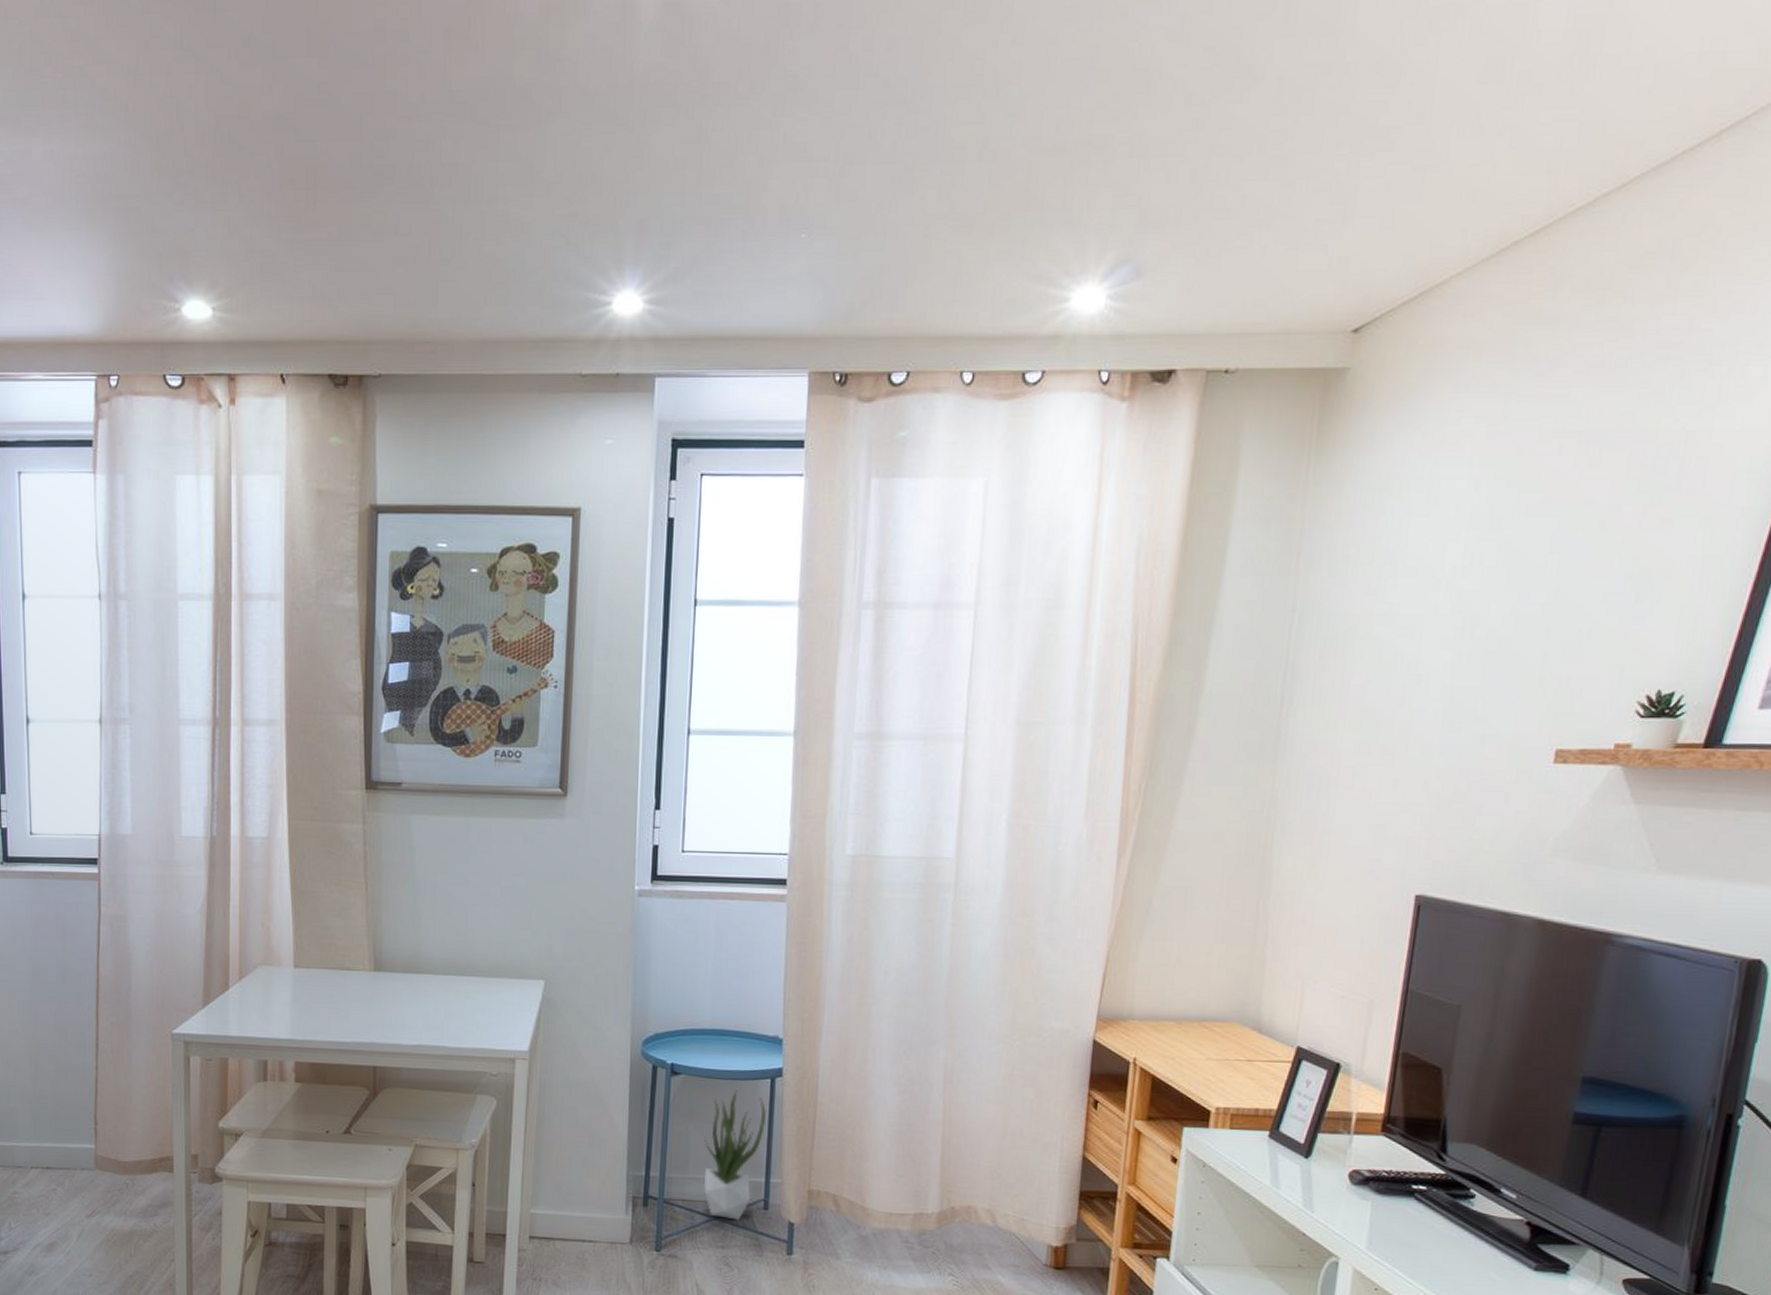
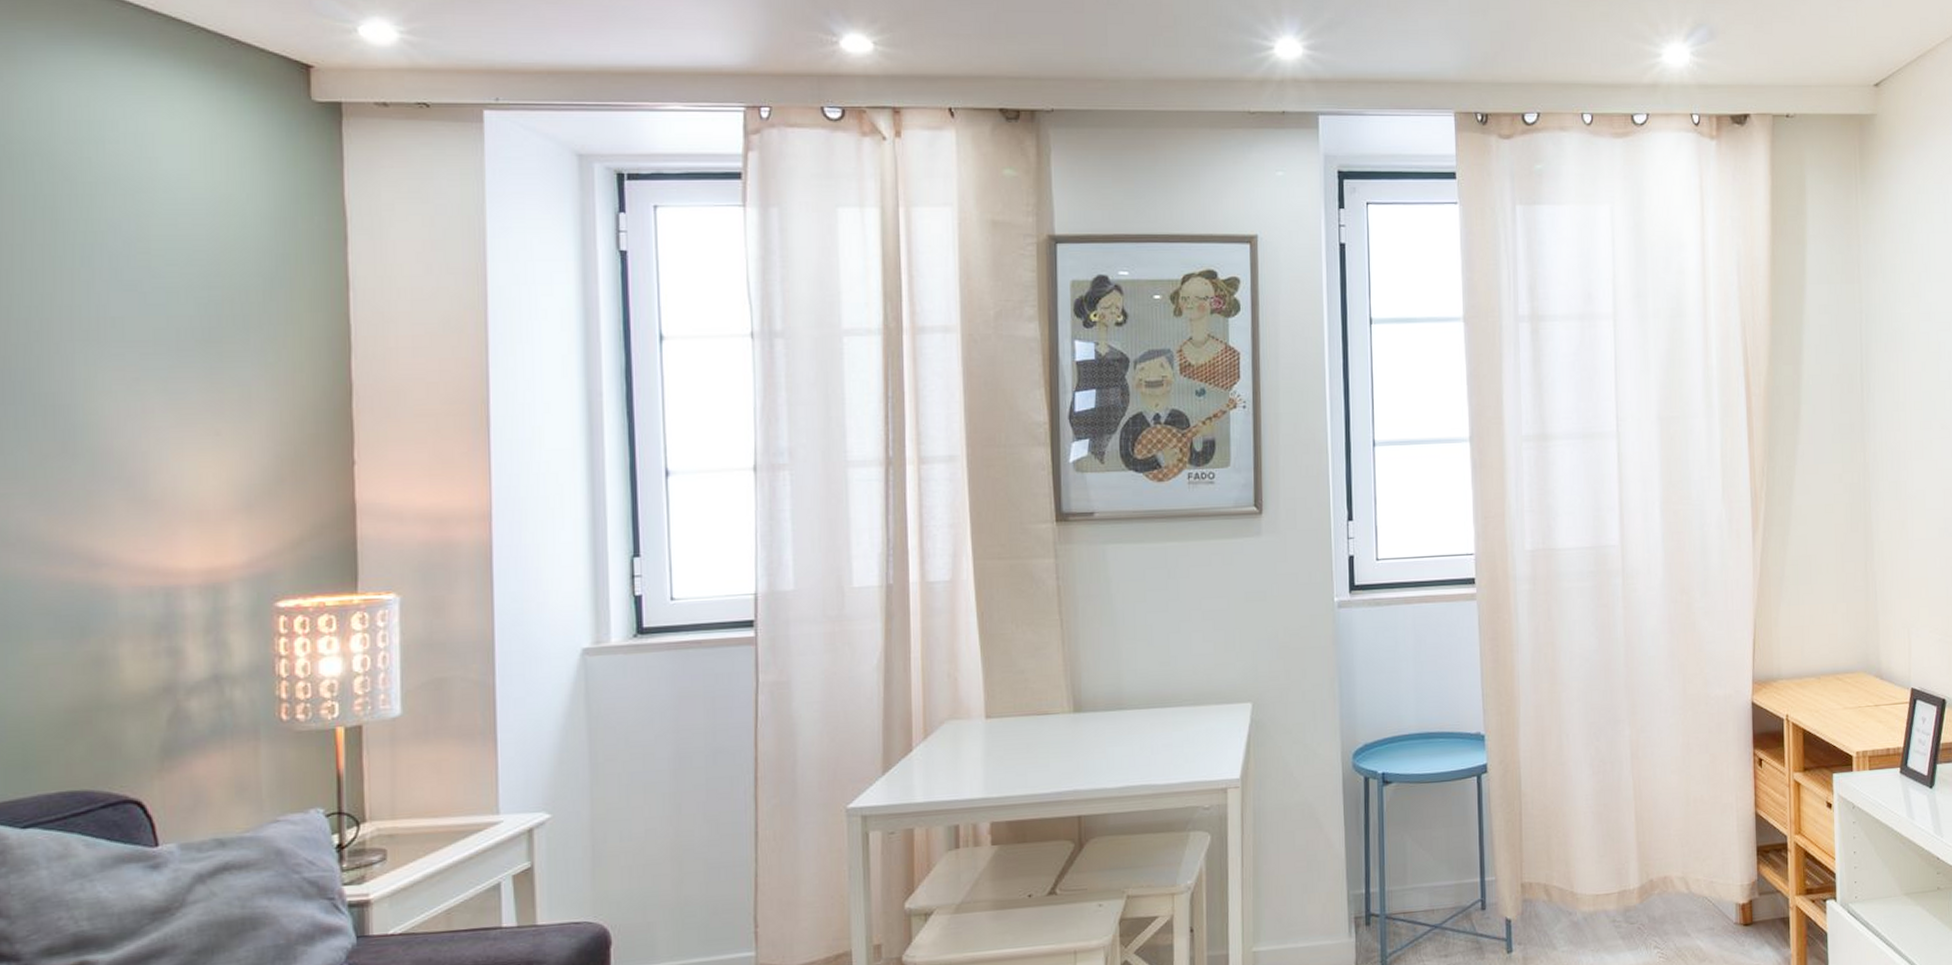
potted plant: present [703,1090,767,1222] -> none [1419,792,1477,927]

